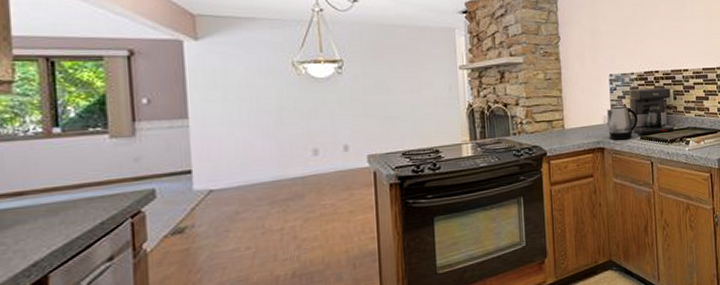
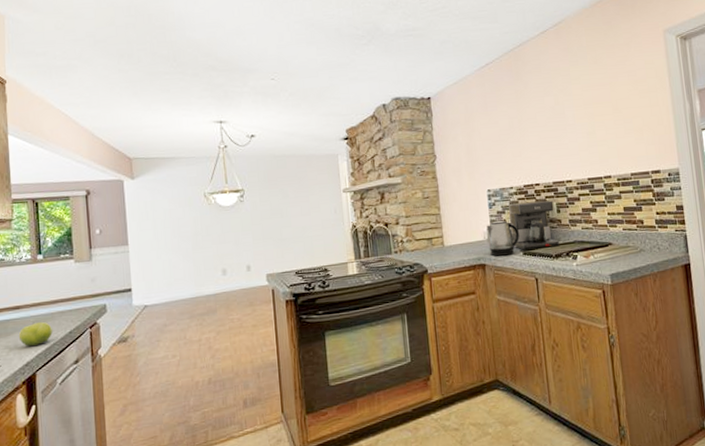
fruit: none [21,210,75,243] -> present [18,321,52,347]

